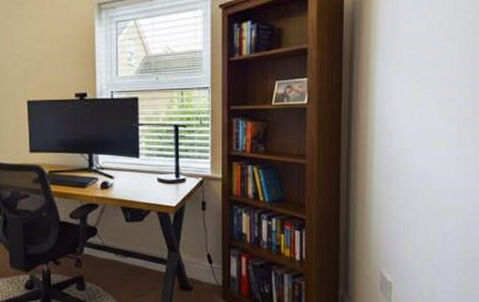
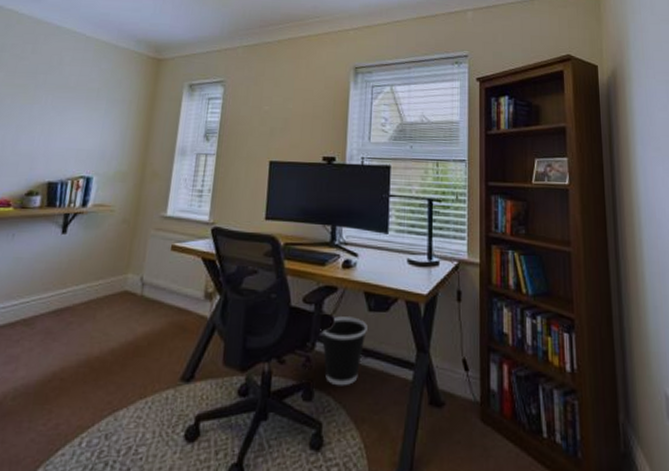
wastebasket: none [86,227,126,279] -> present [320,316,367,386]

